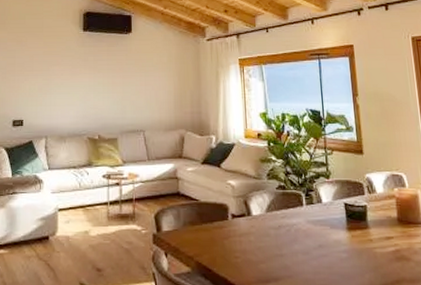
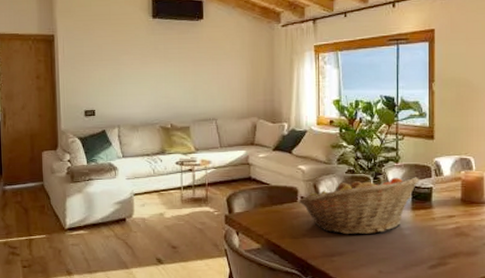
fruit basket: none [230,194,353,258] -> present [299,177,420,235]

